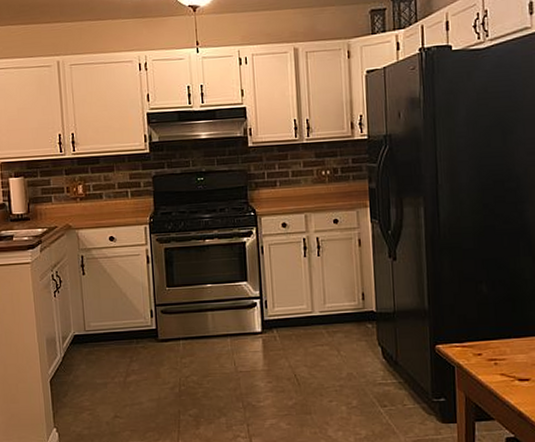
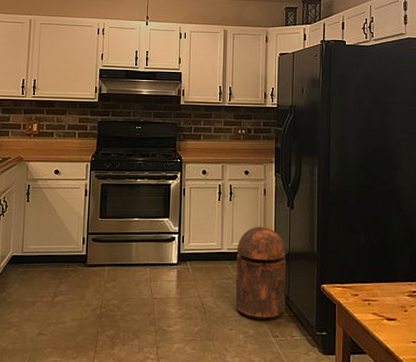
trash can: none [330,282,394,390] -> present [235,226,287,321]

